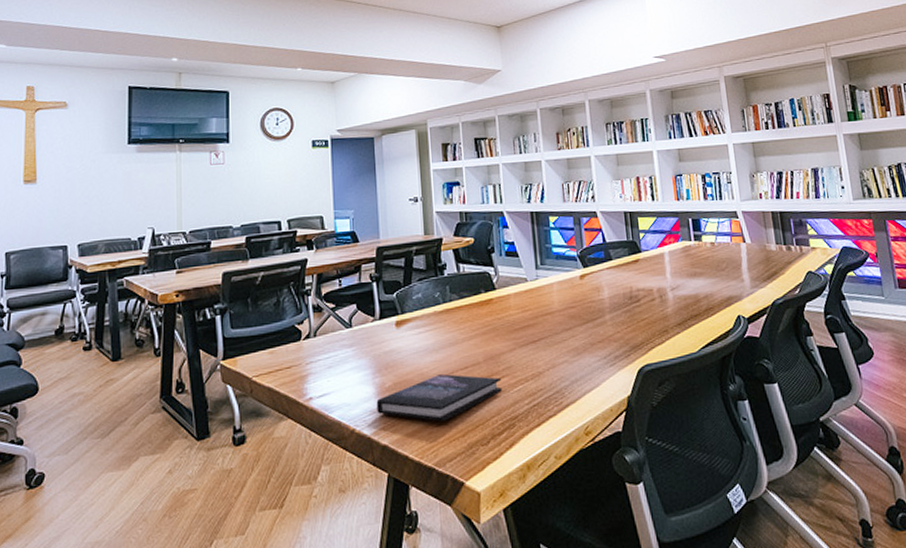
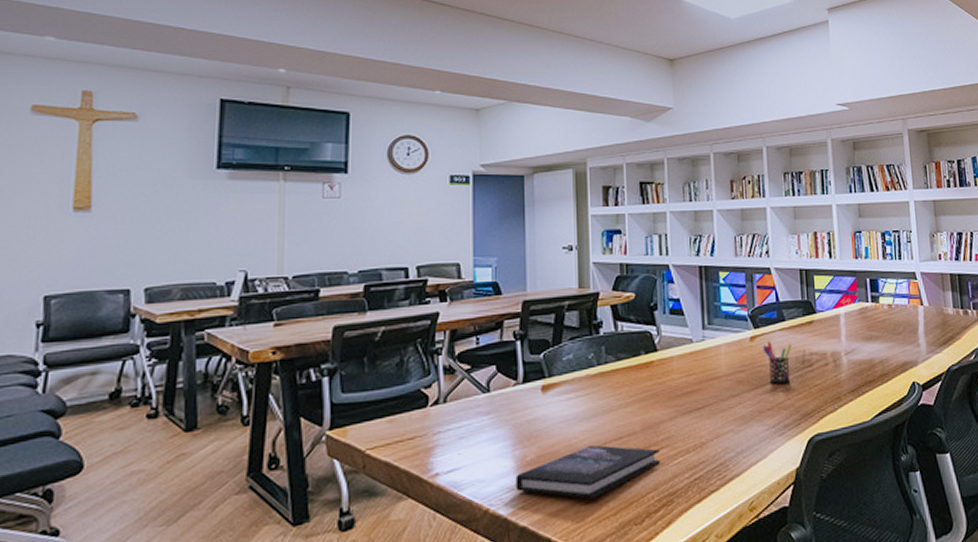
pen holder: none [592,279,620,318] -> present [762,342,792,384]

